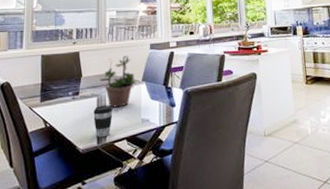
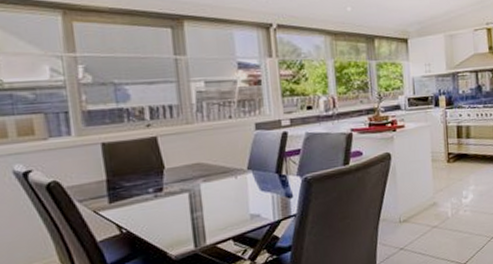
coffee cup: present [93,105,113,138] -> none [185,201,212,240]
potted plant: present [99,55,136,108] -> none [189,139,240,204]

